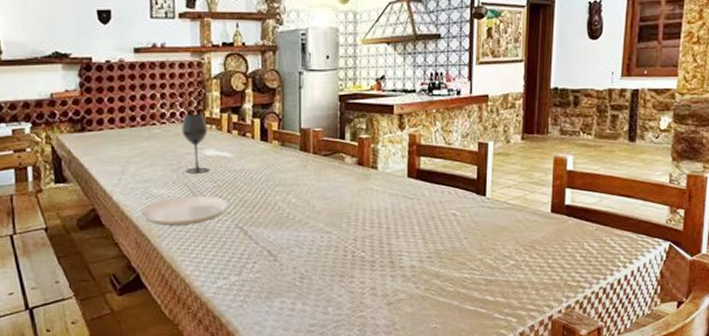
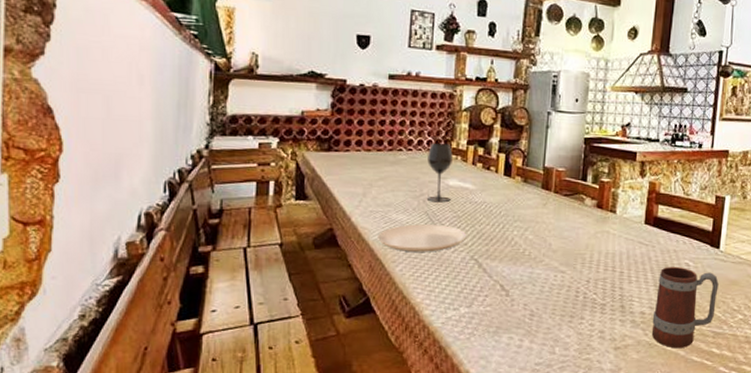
beer mug: none [423,217,488,299] -> present [651,266,719,349]

